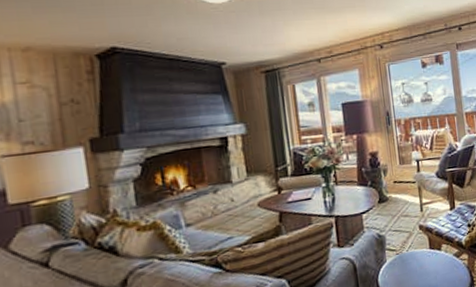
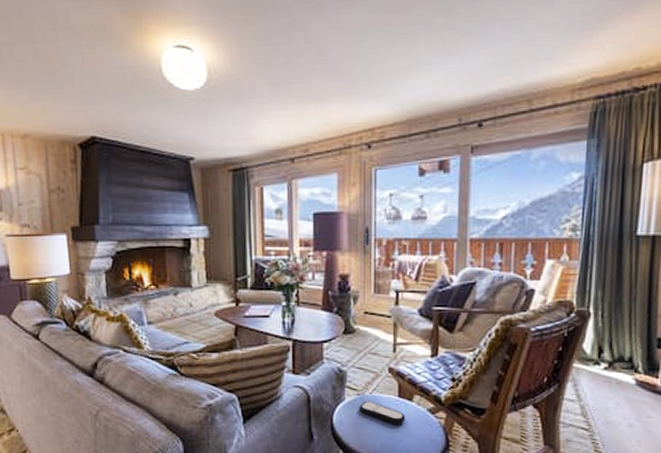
remote control: none [399,257,438,274] -> present [360,401,406,424]

